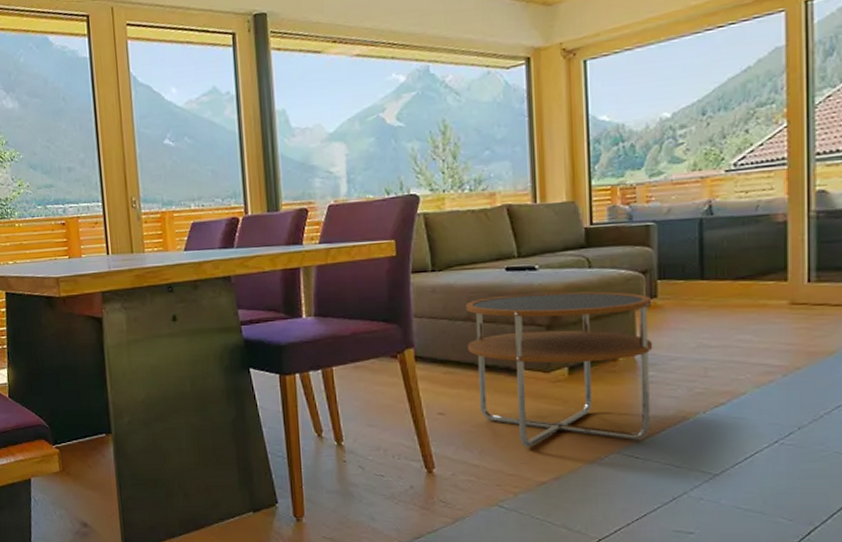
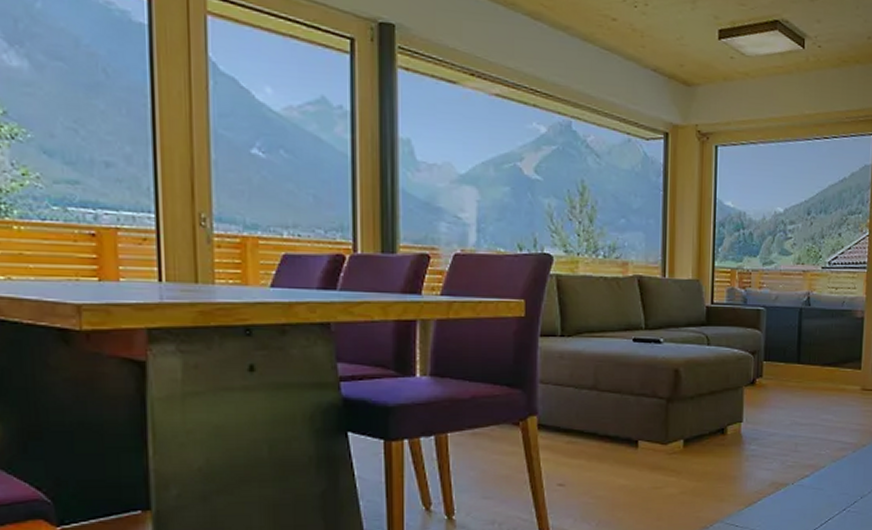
side table: present [465,291,653,447] -> none [591,366,758,518]

